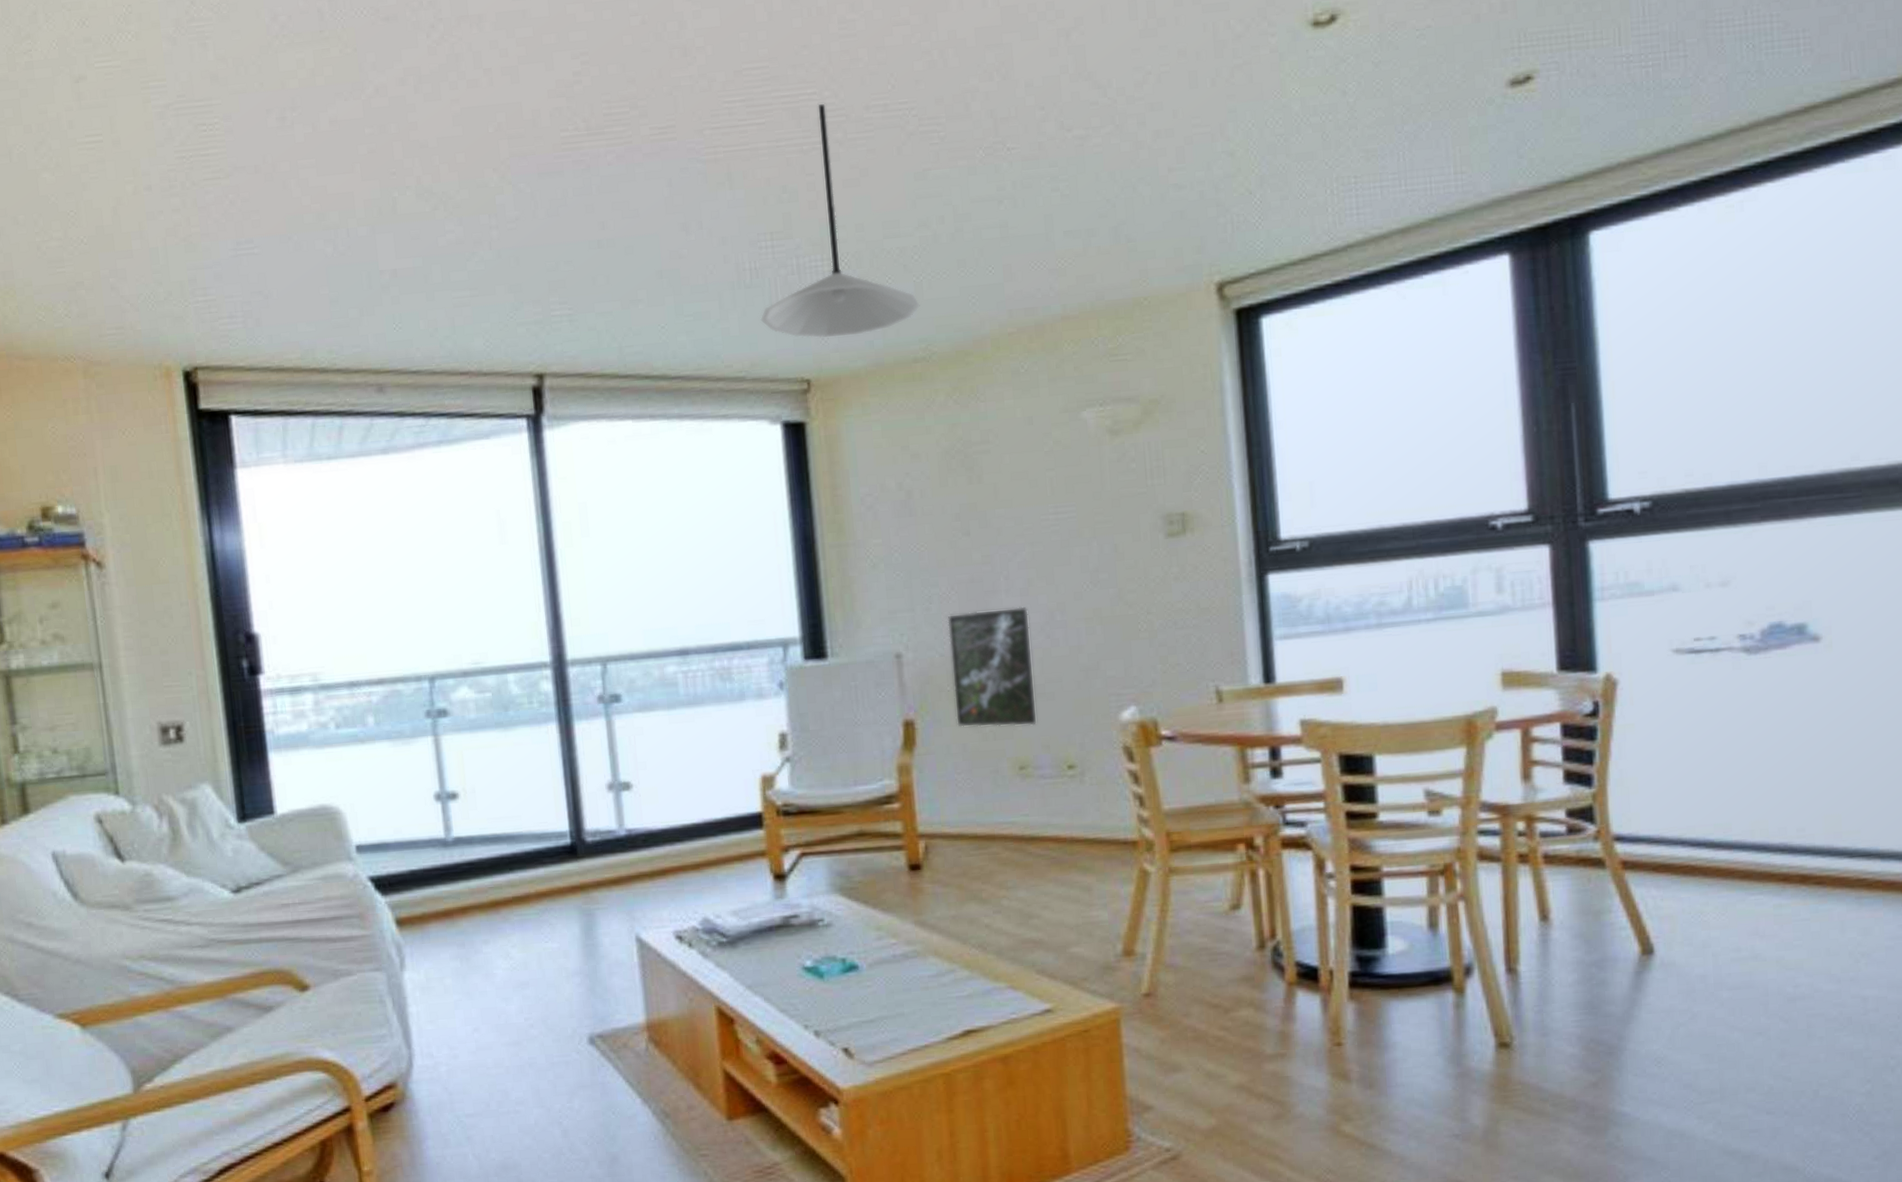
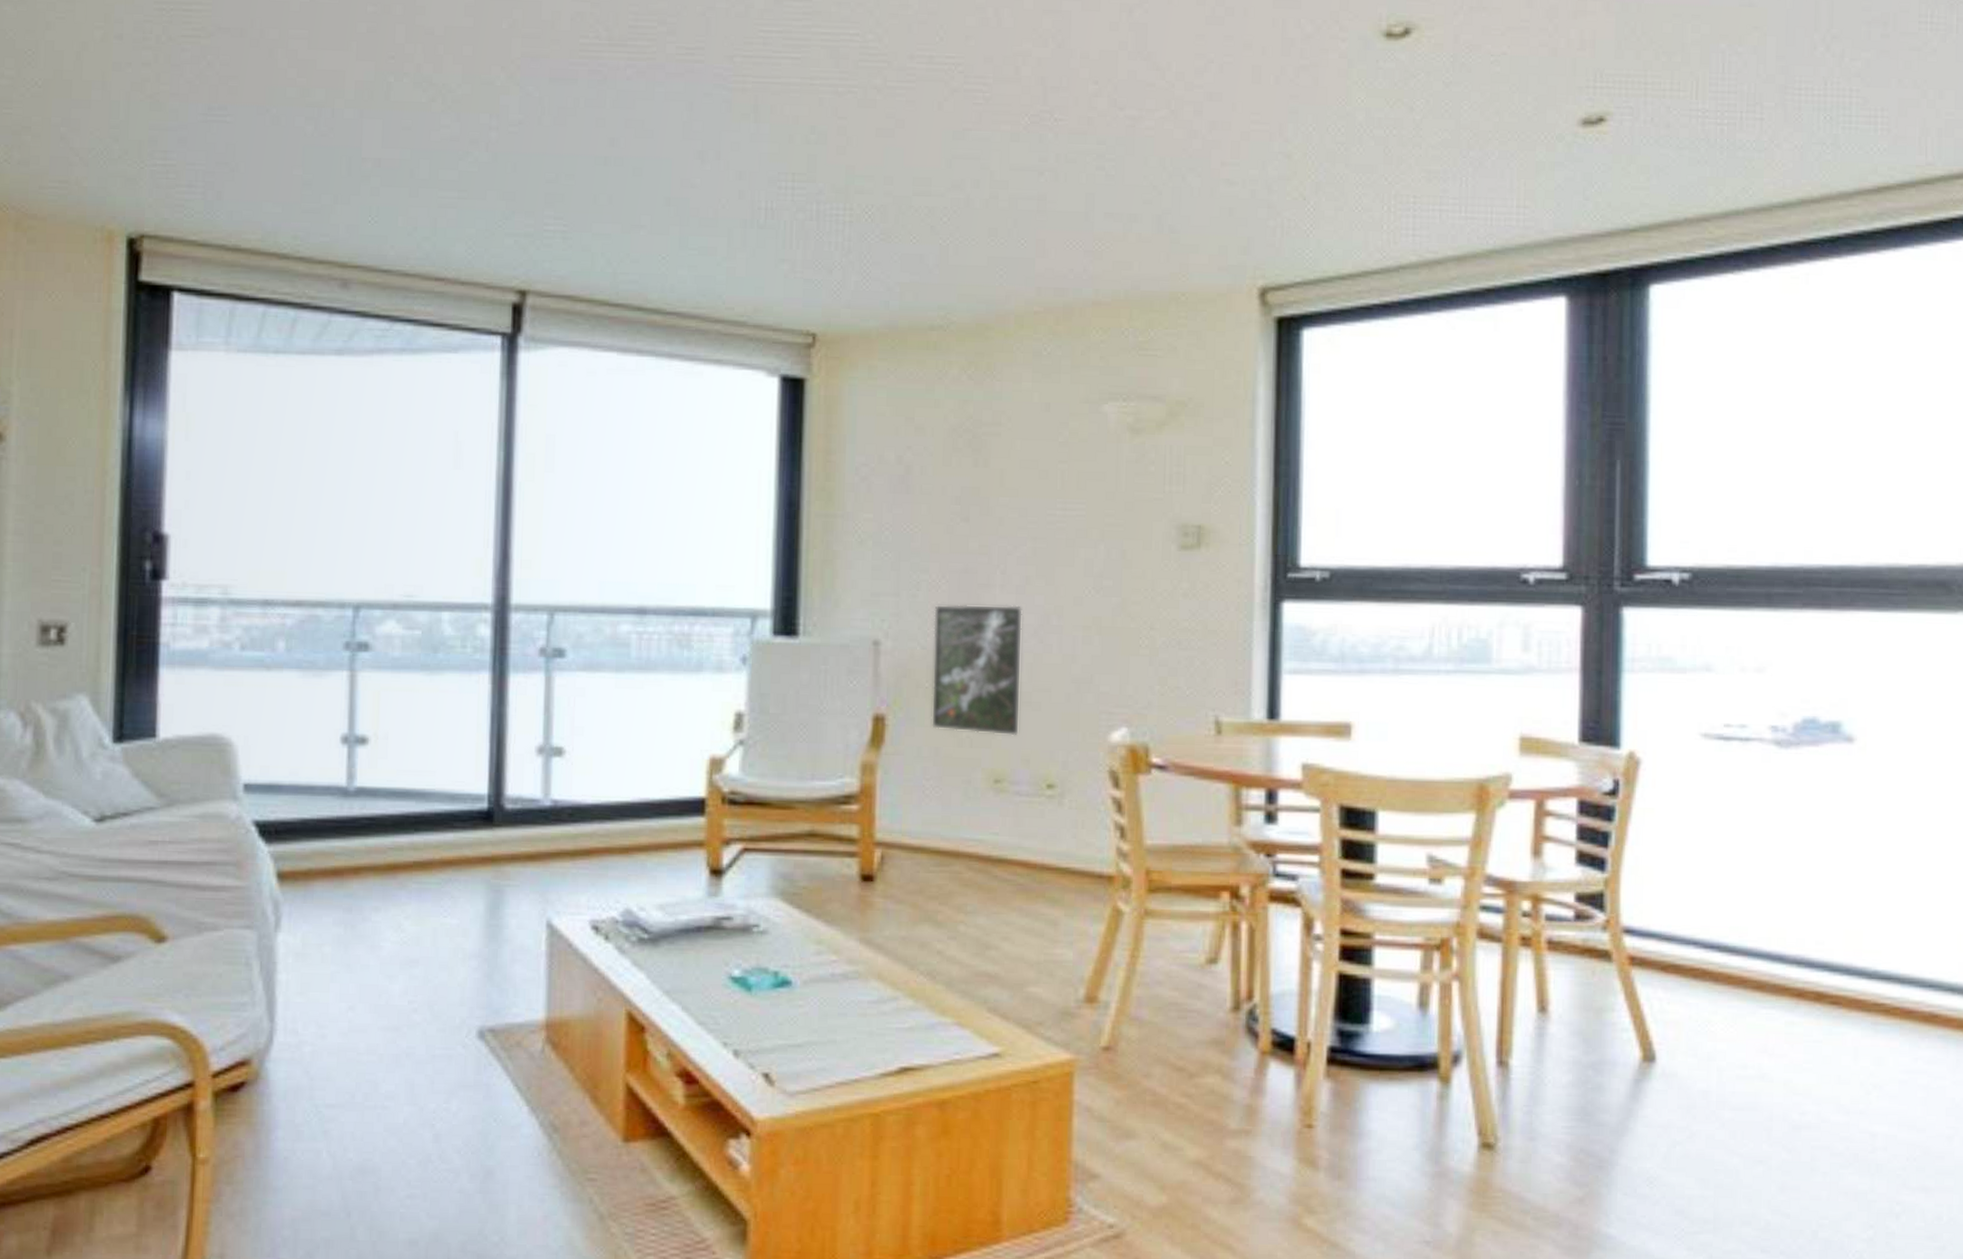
pendant light: present [760,104,920,338] -> none [770,47,944,293]

